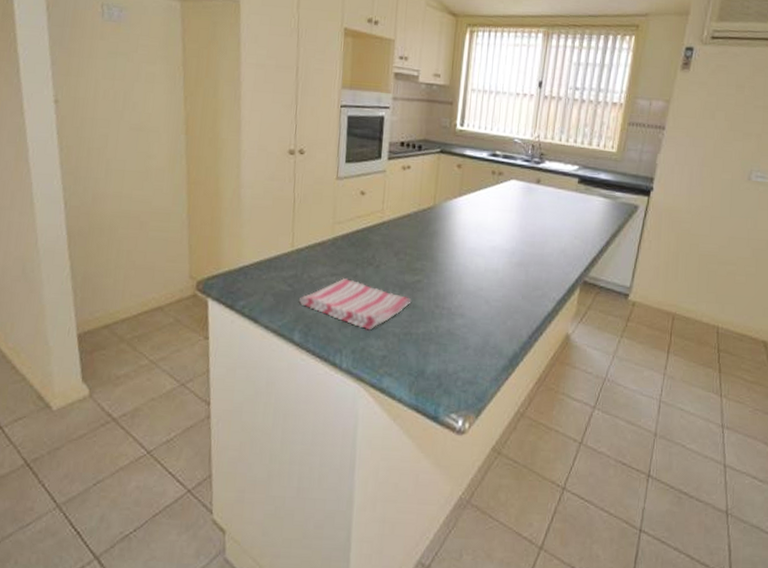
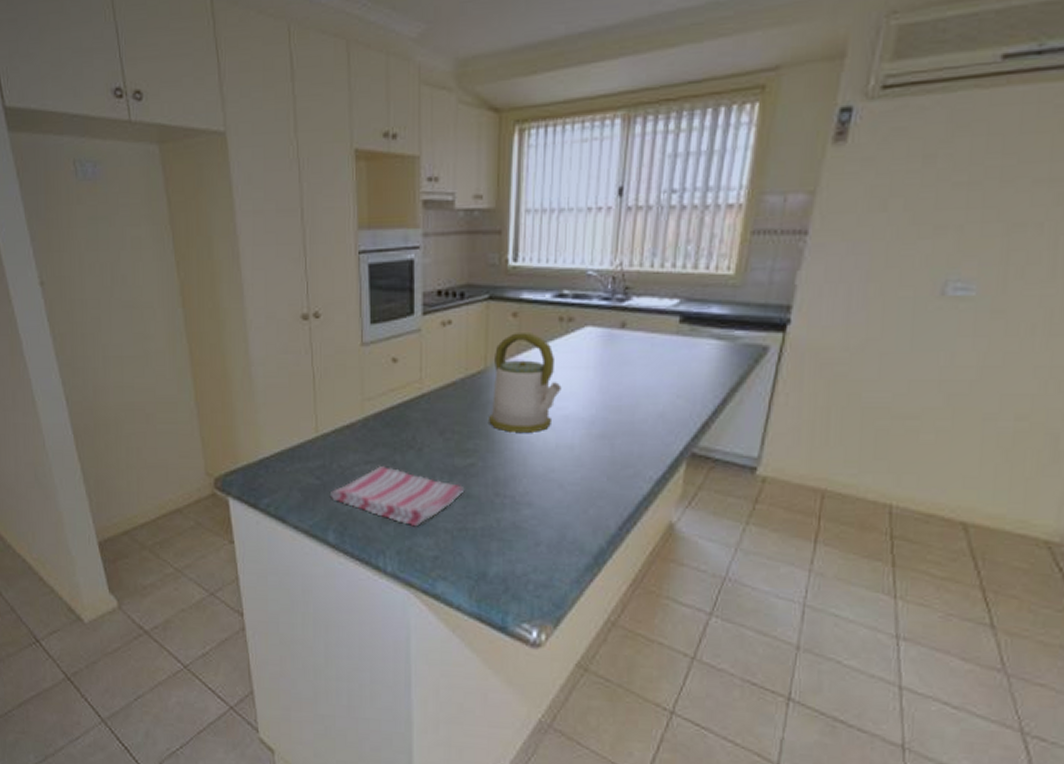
kettle: none [434,180,491,258] -> present [489,333,562,432]

